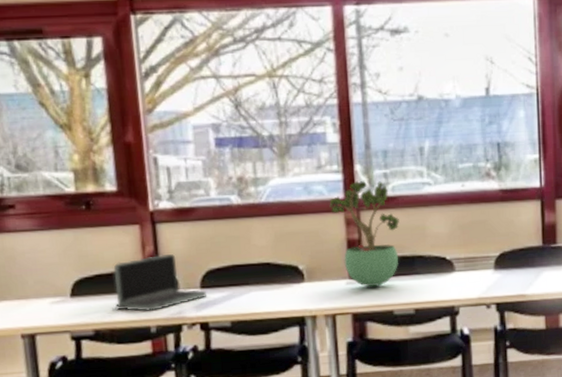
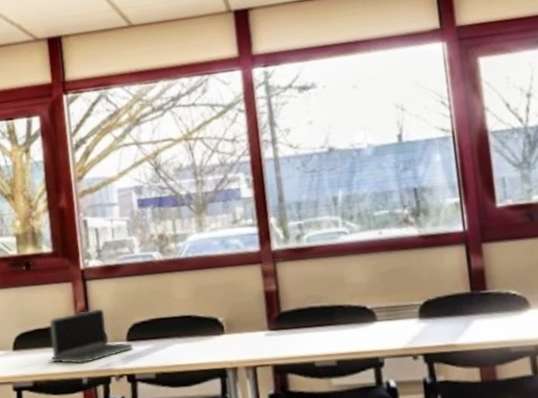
potted plant: present [329,180,399,288] -> none [246,232,317,339]

